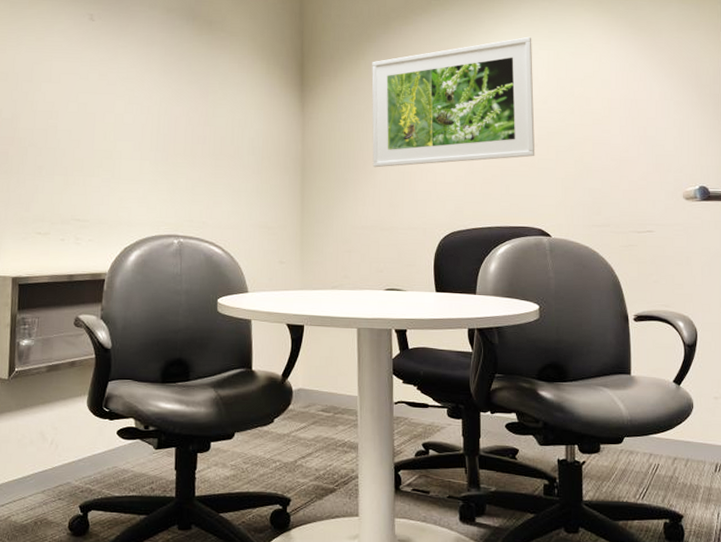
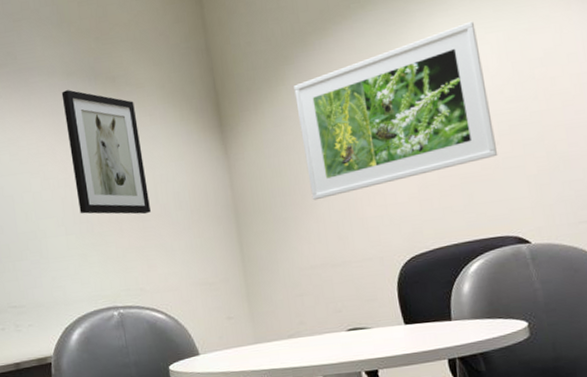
wall art: none [157,24,226,153] -> present [61,90,151,215]

